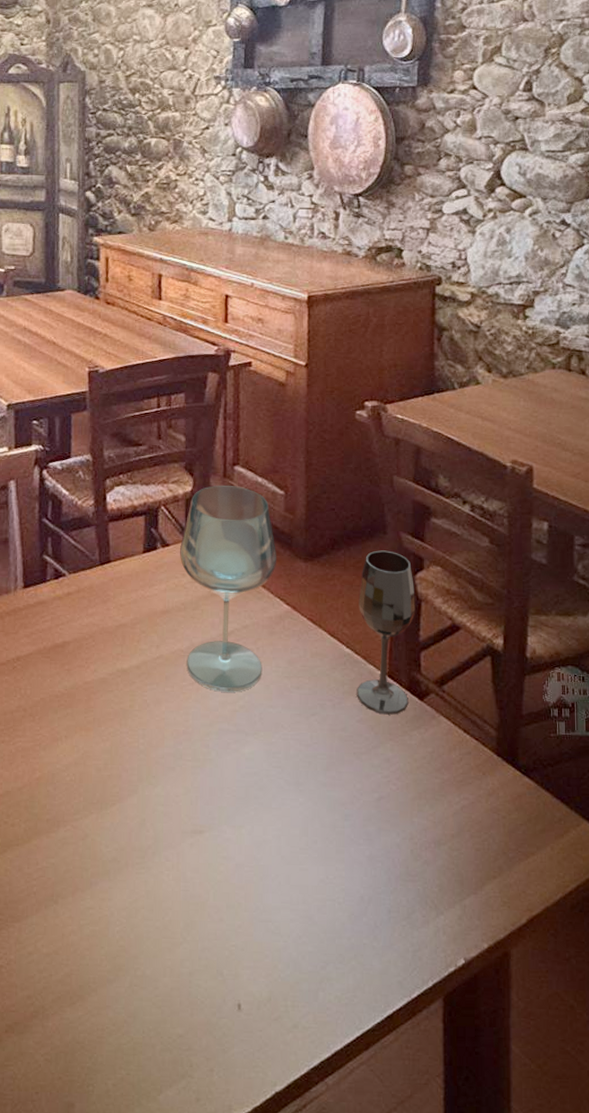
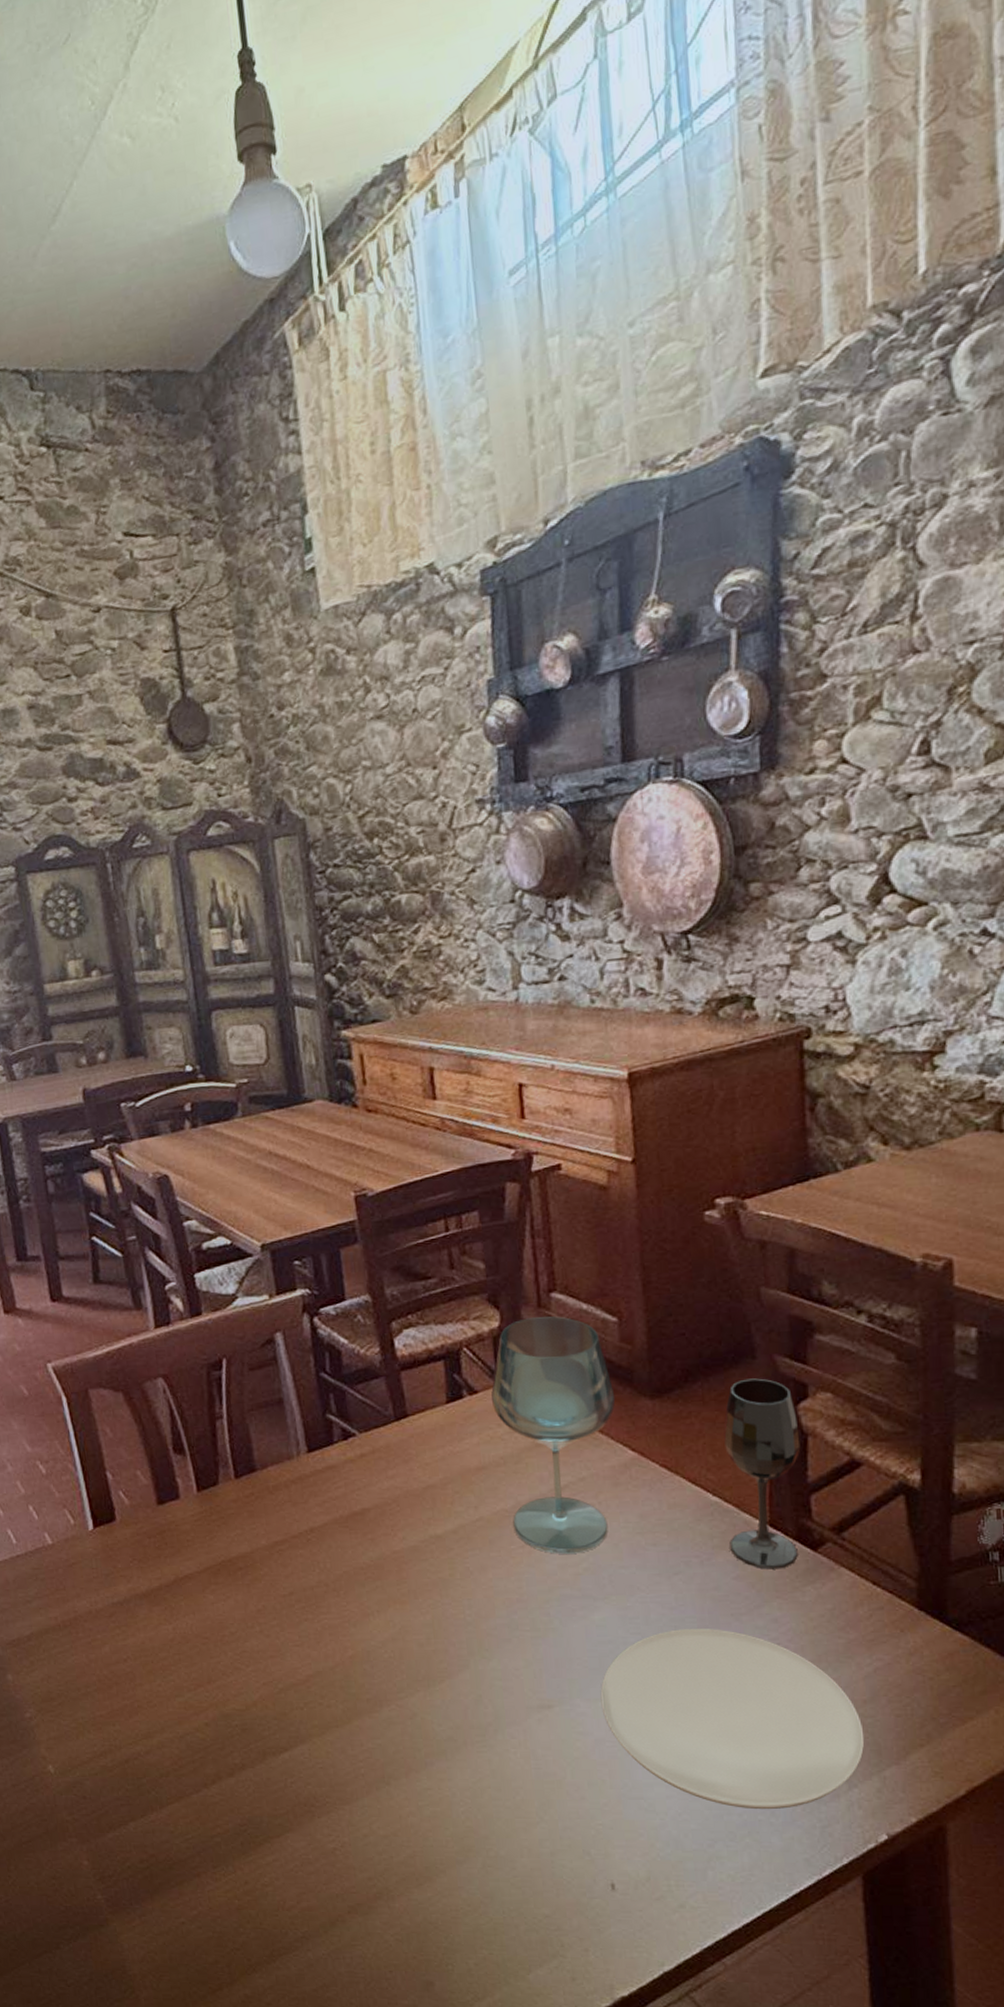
plate: none [244,764,451,934] -> present [600,1628,865,1810]

